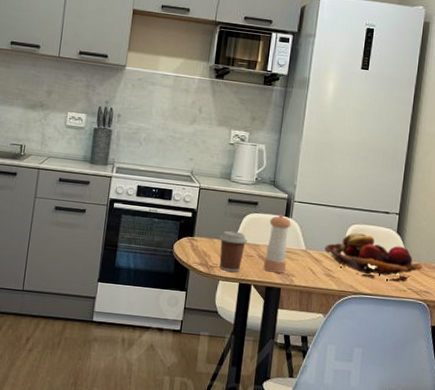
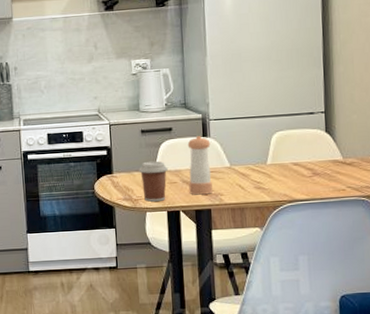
fruit basket: present [325,233,423,282] -> none [250,139,361,184]

